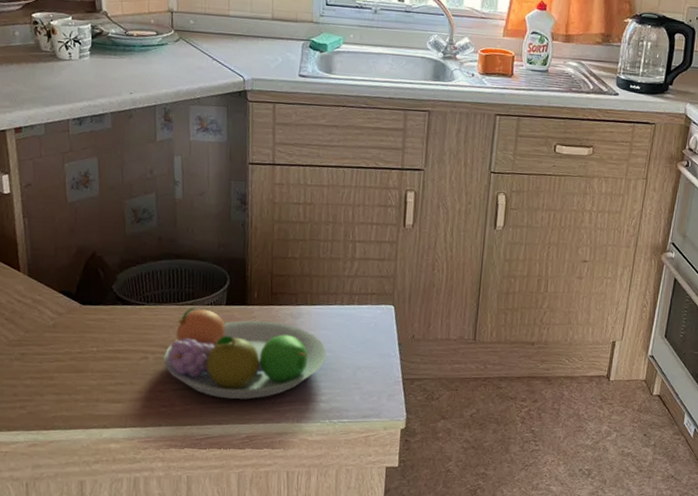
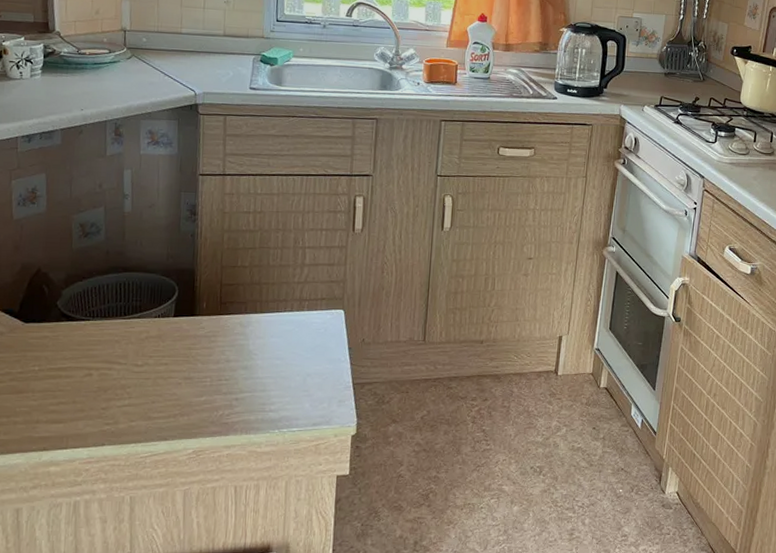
fruit bowl: present [163,307,327,399] -> none [108,320,276,414]

